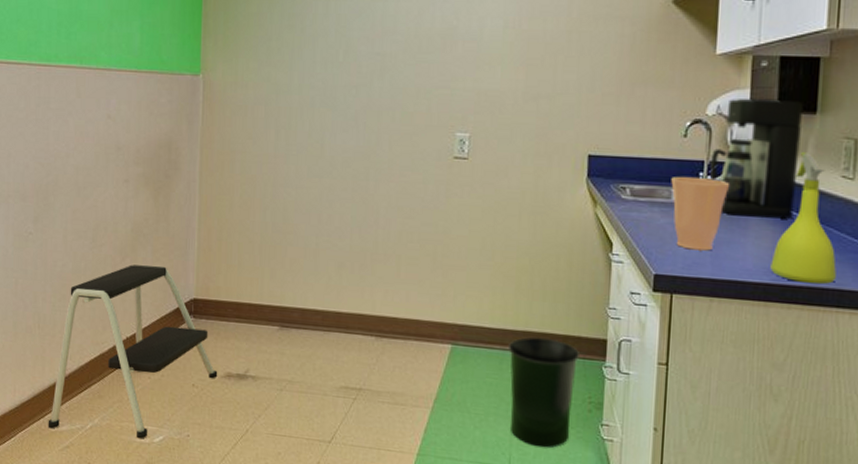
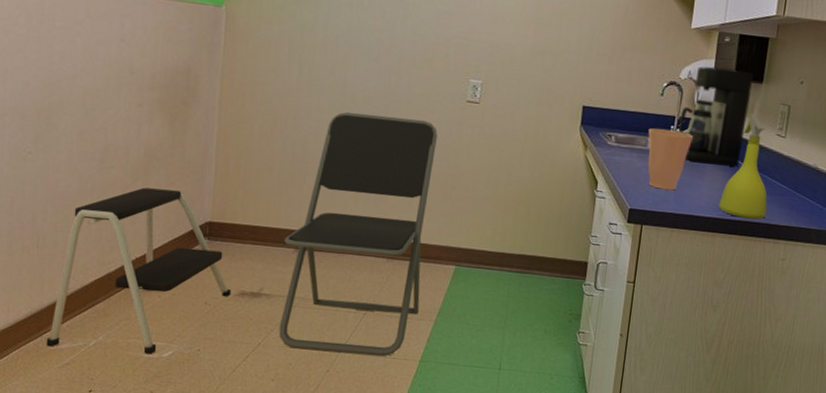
folding chair: none [266,176,423,448] -> present [278,111,438,357]
waste bin: present [509,337,579,447] -> none [503,259,564,352]

